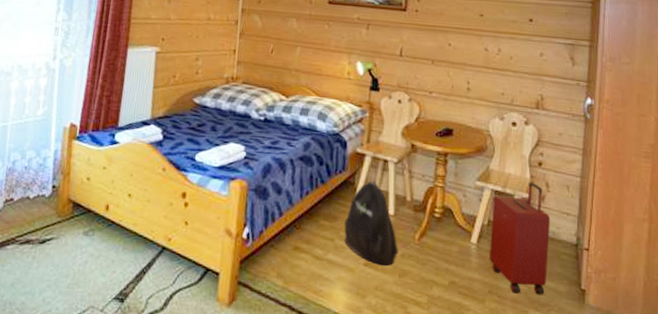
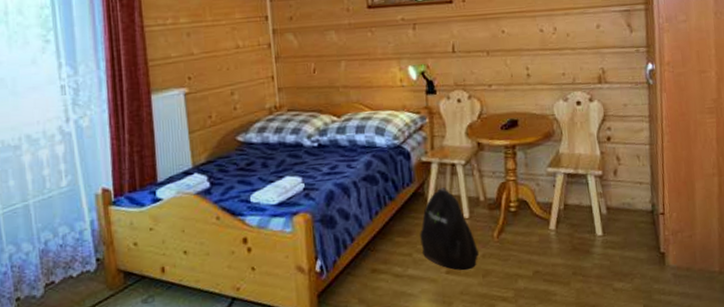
suitcase: present [490,181,551,295] -> none [566,158,627,270]

